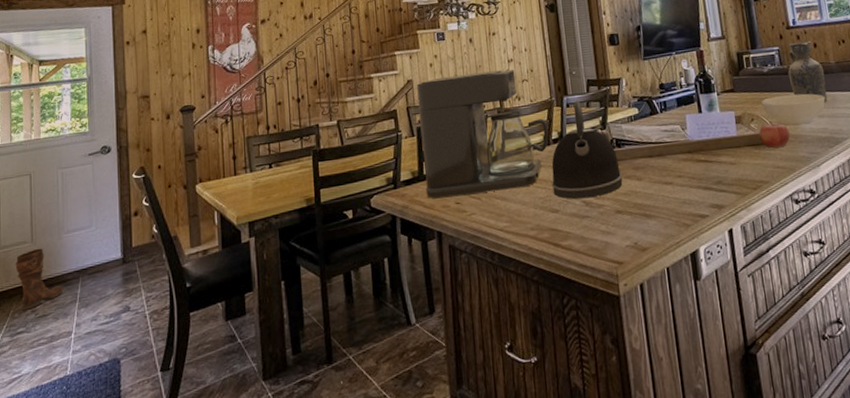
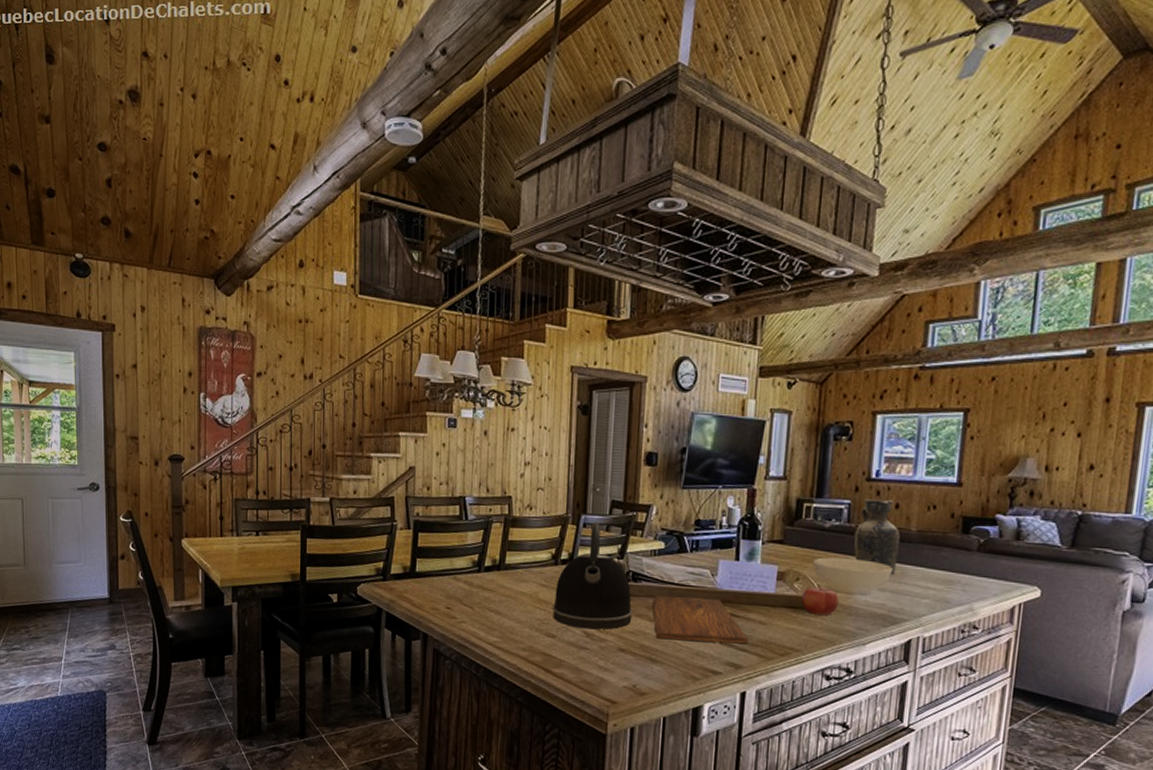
boot: present [15,248,64,312] -> none [10,573,55,630]
coffee maker: present [417,69,549,199] -> none [416,469,558,605]
cutting board: none [637,149,724,195] -> present [652,594,748,644]

